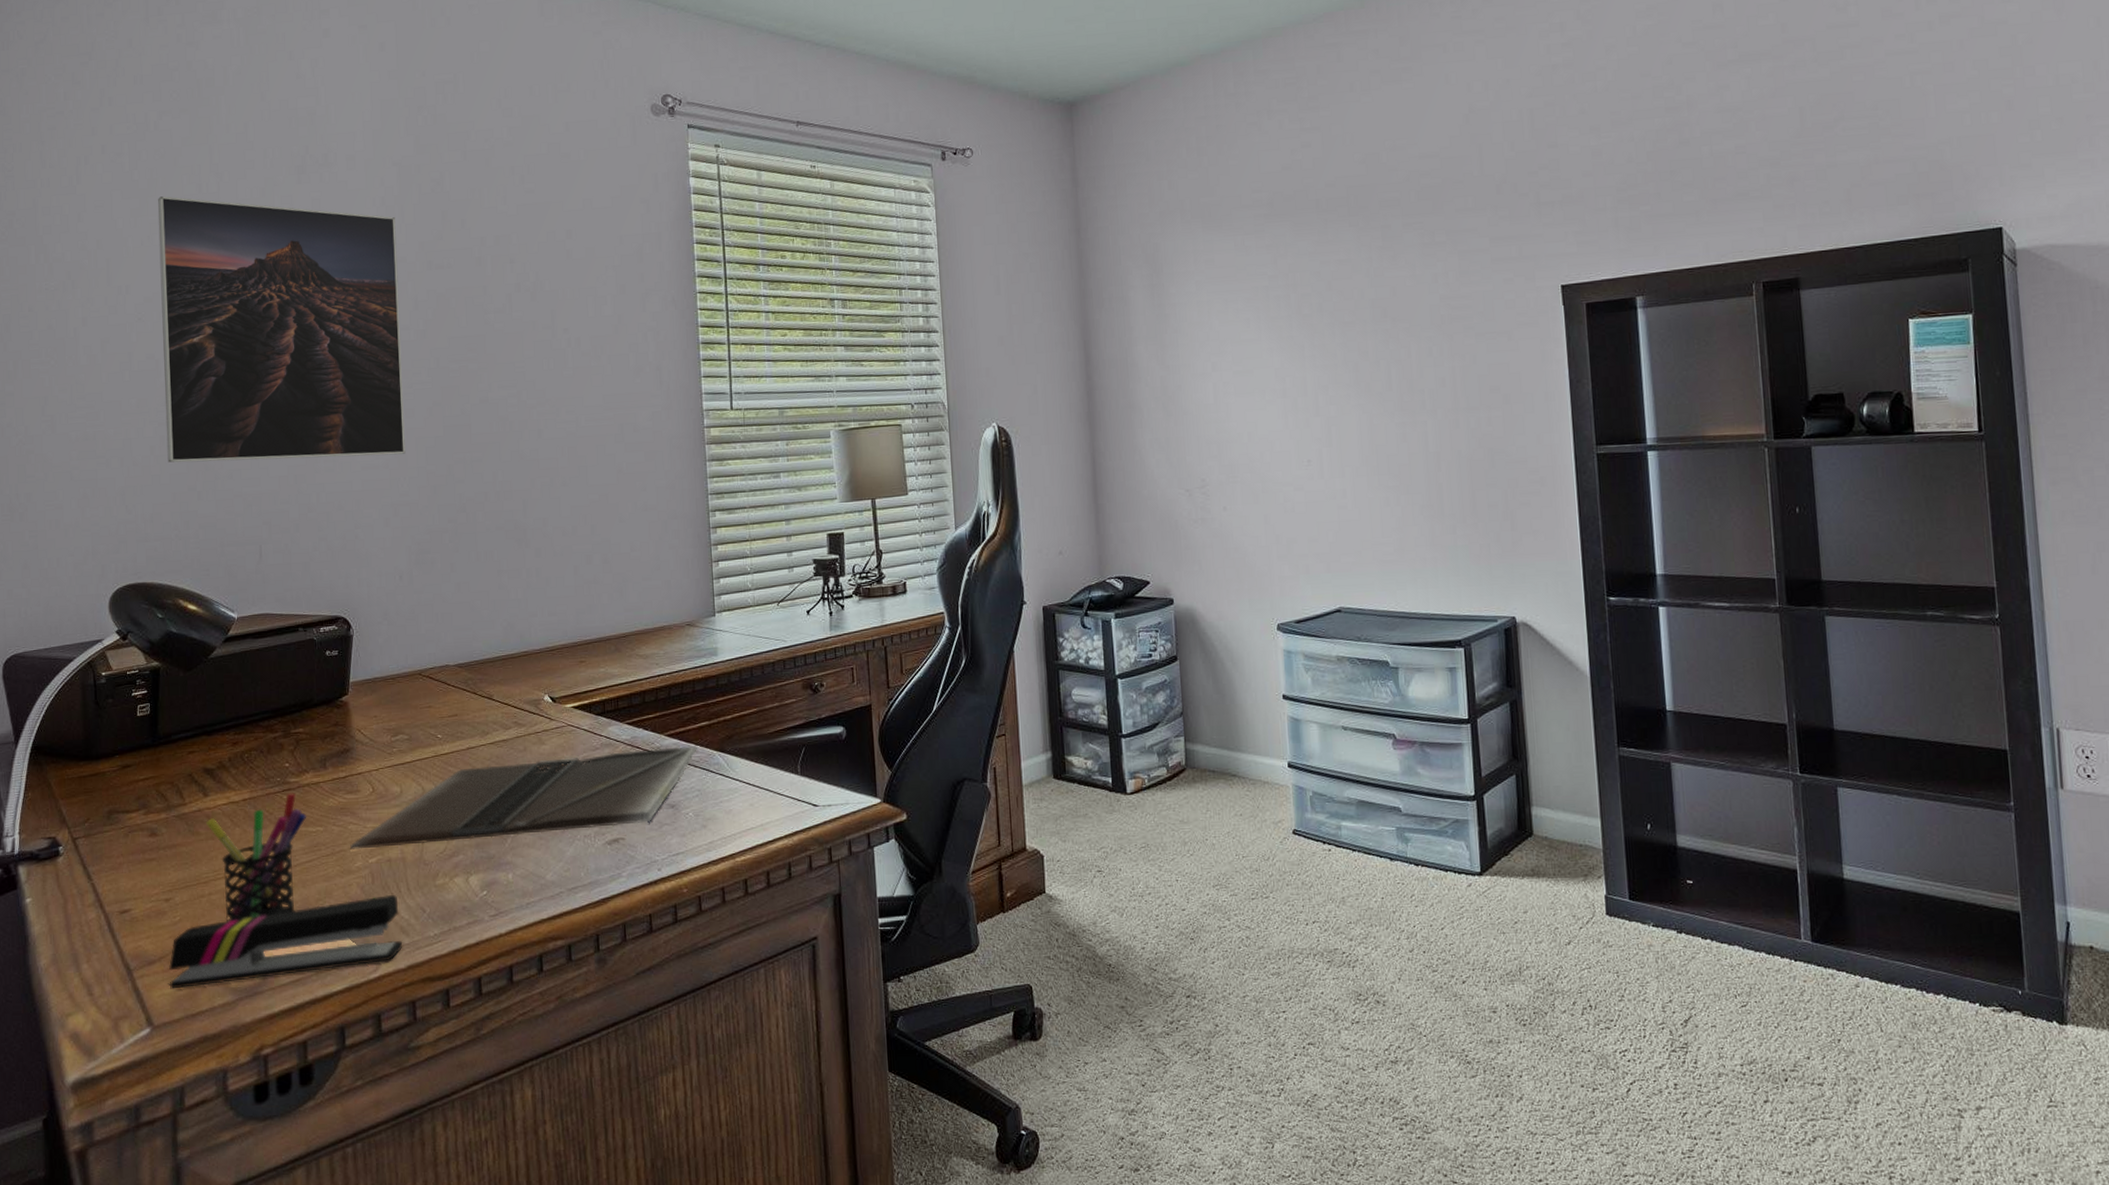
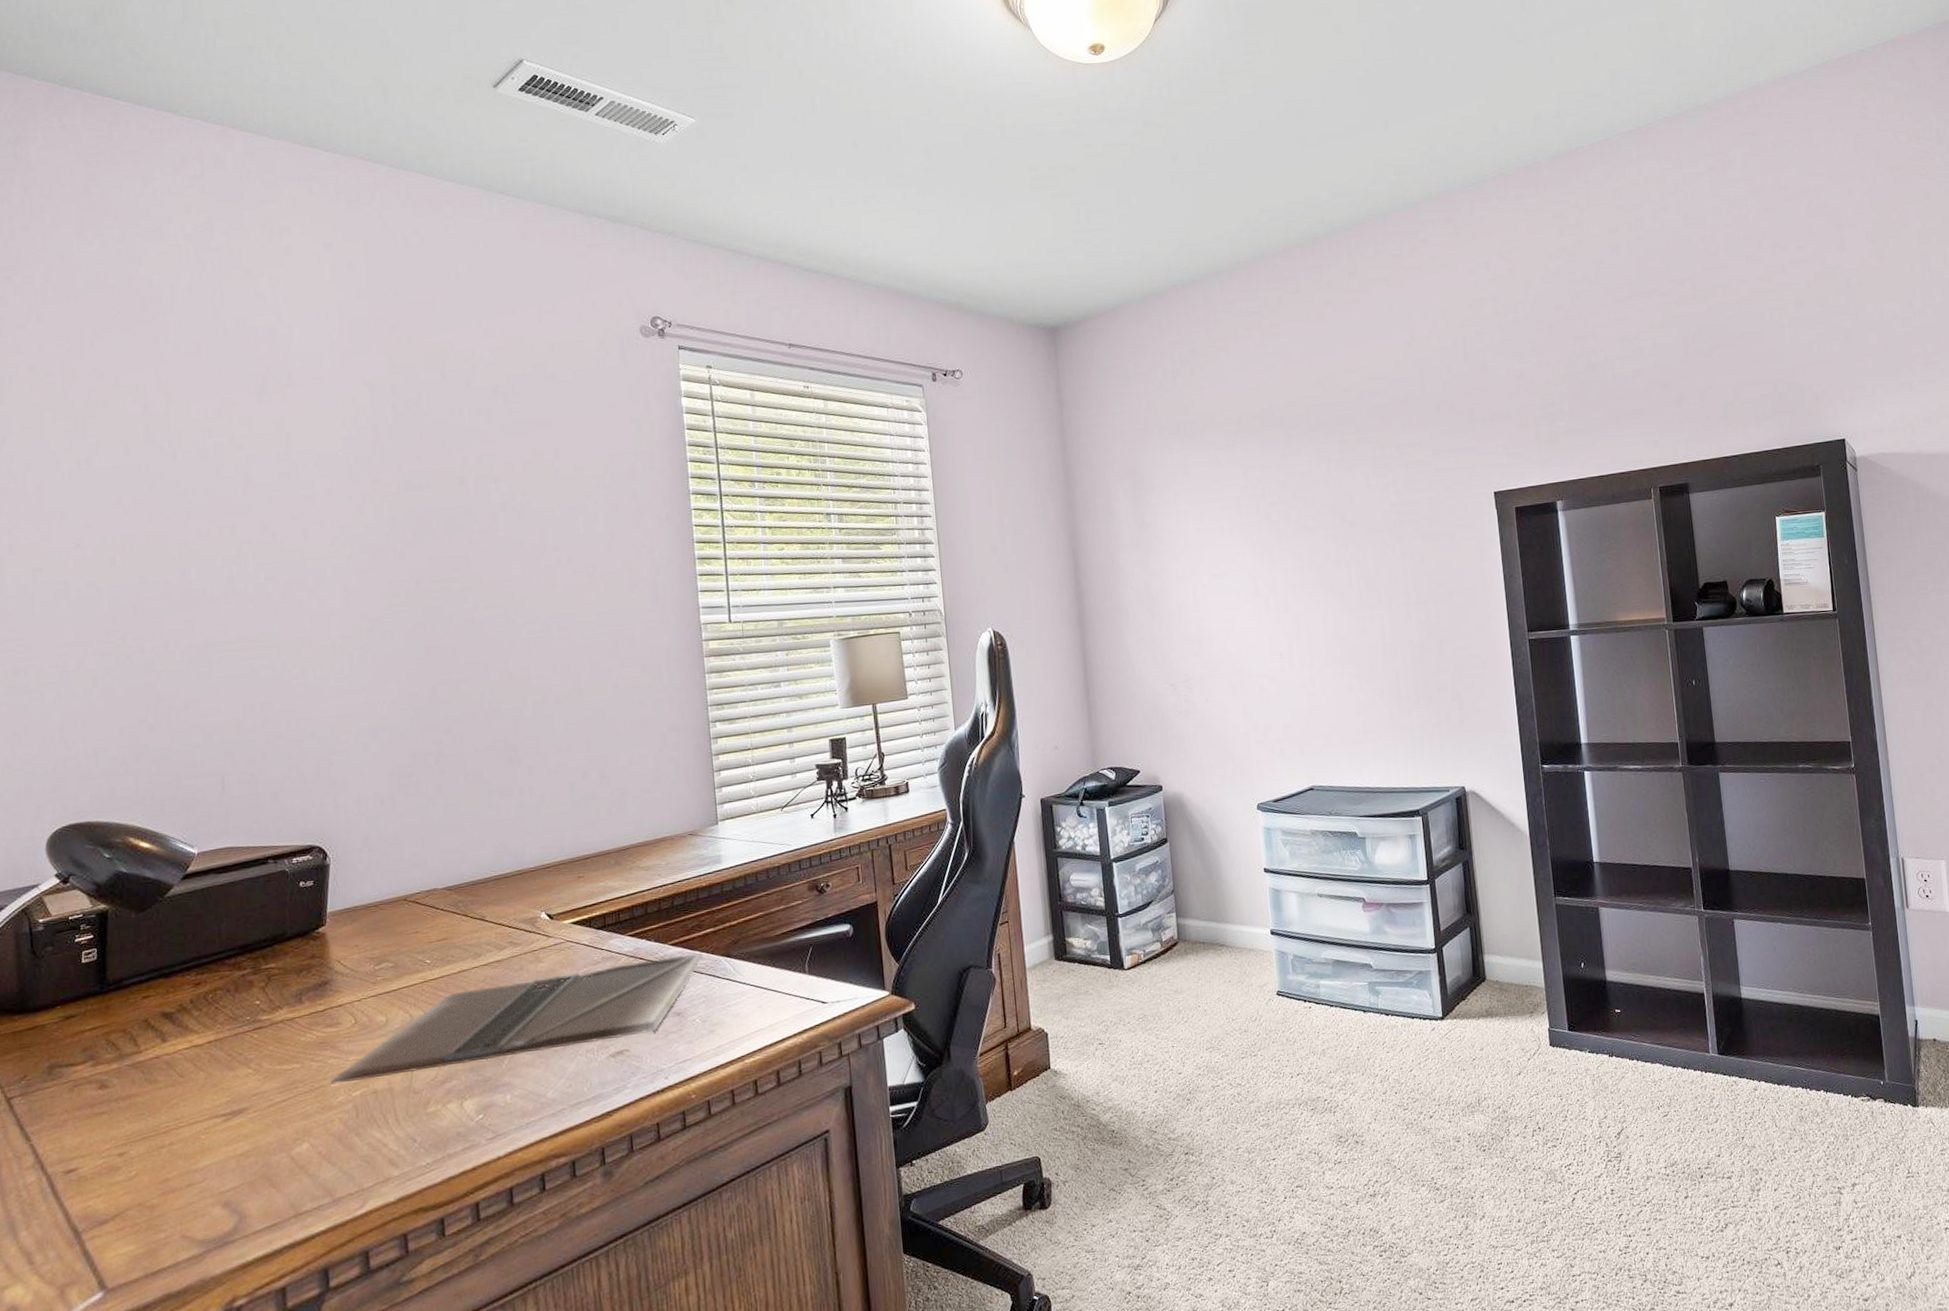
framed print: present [157,196,406,463] -> none [96,417,385,695]
stapler: present [169,895,403,989] -> none [124,1127,392,1248]
pen holder: present [206,793,307,922] -> none [165,1031,282,1172]

